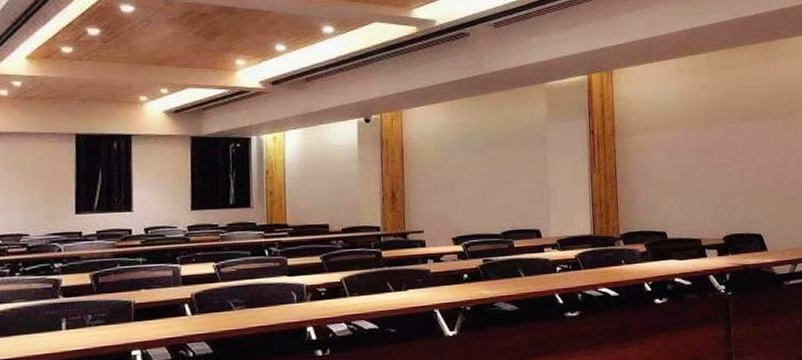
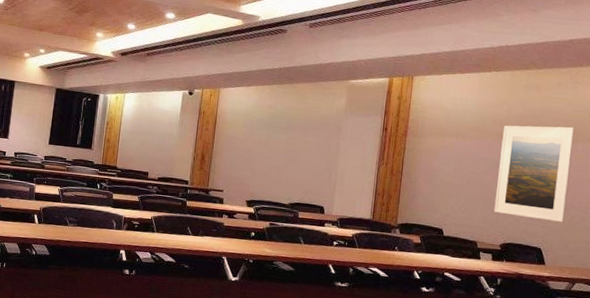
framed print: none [708,104,778,205] -> present [494,125,575,222]

